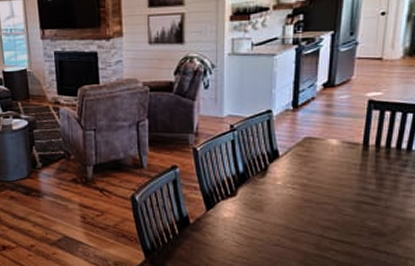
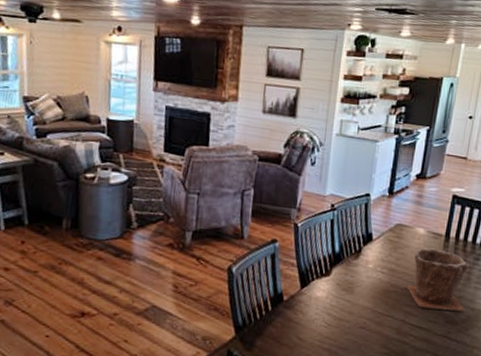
plant pot: none [321,157,395,222] -> present [406,246,469,312]

